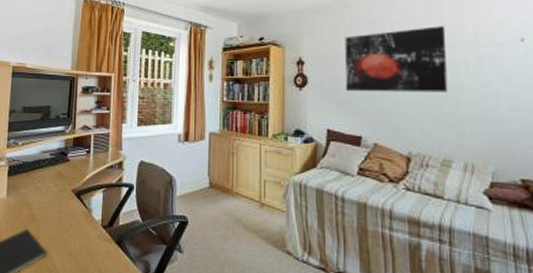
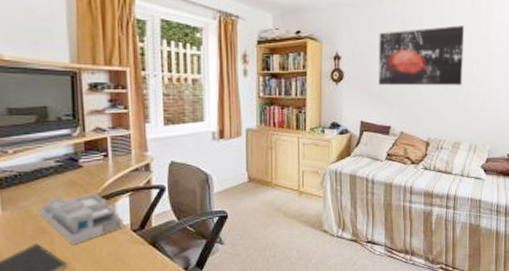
desk organizer: none [32,186,97,234] -> present [38,193,124,245]

